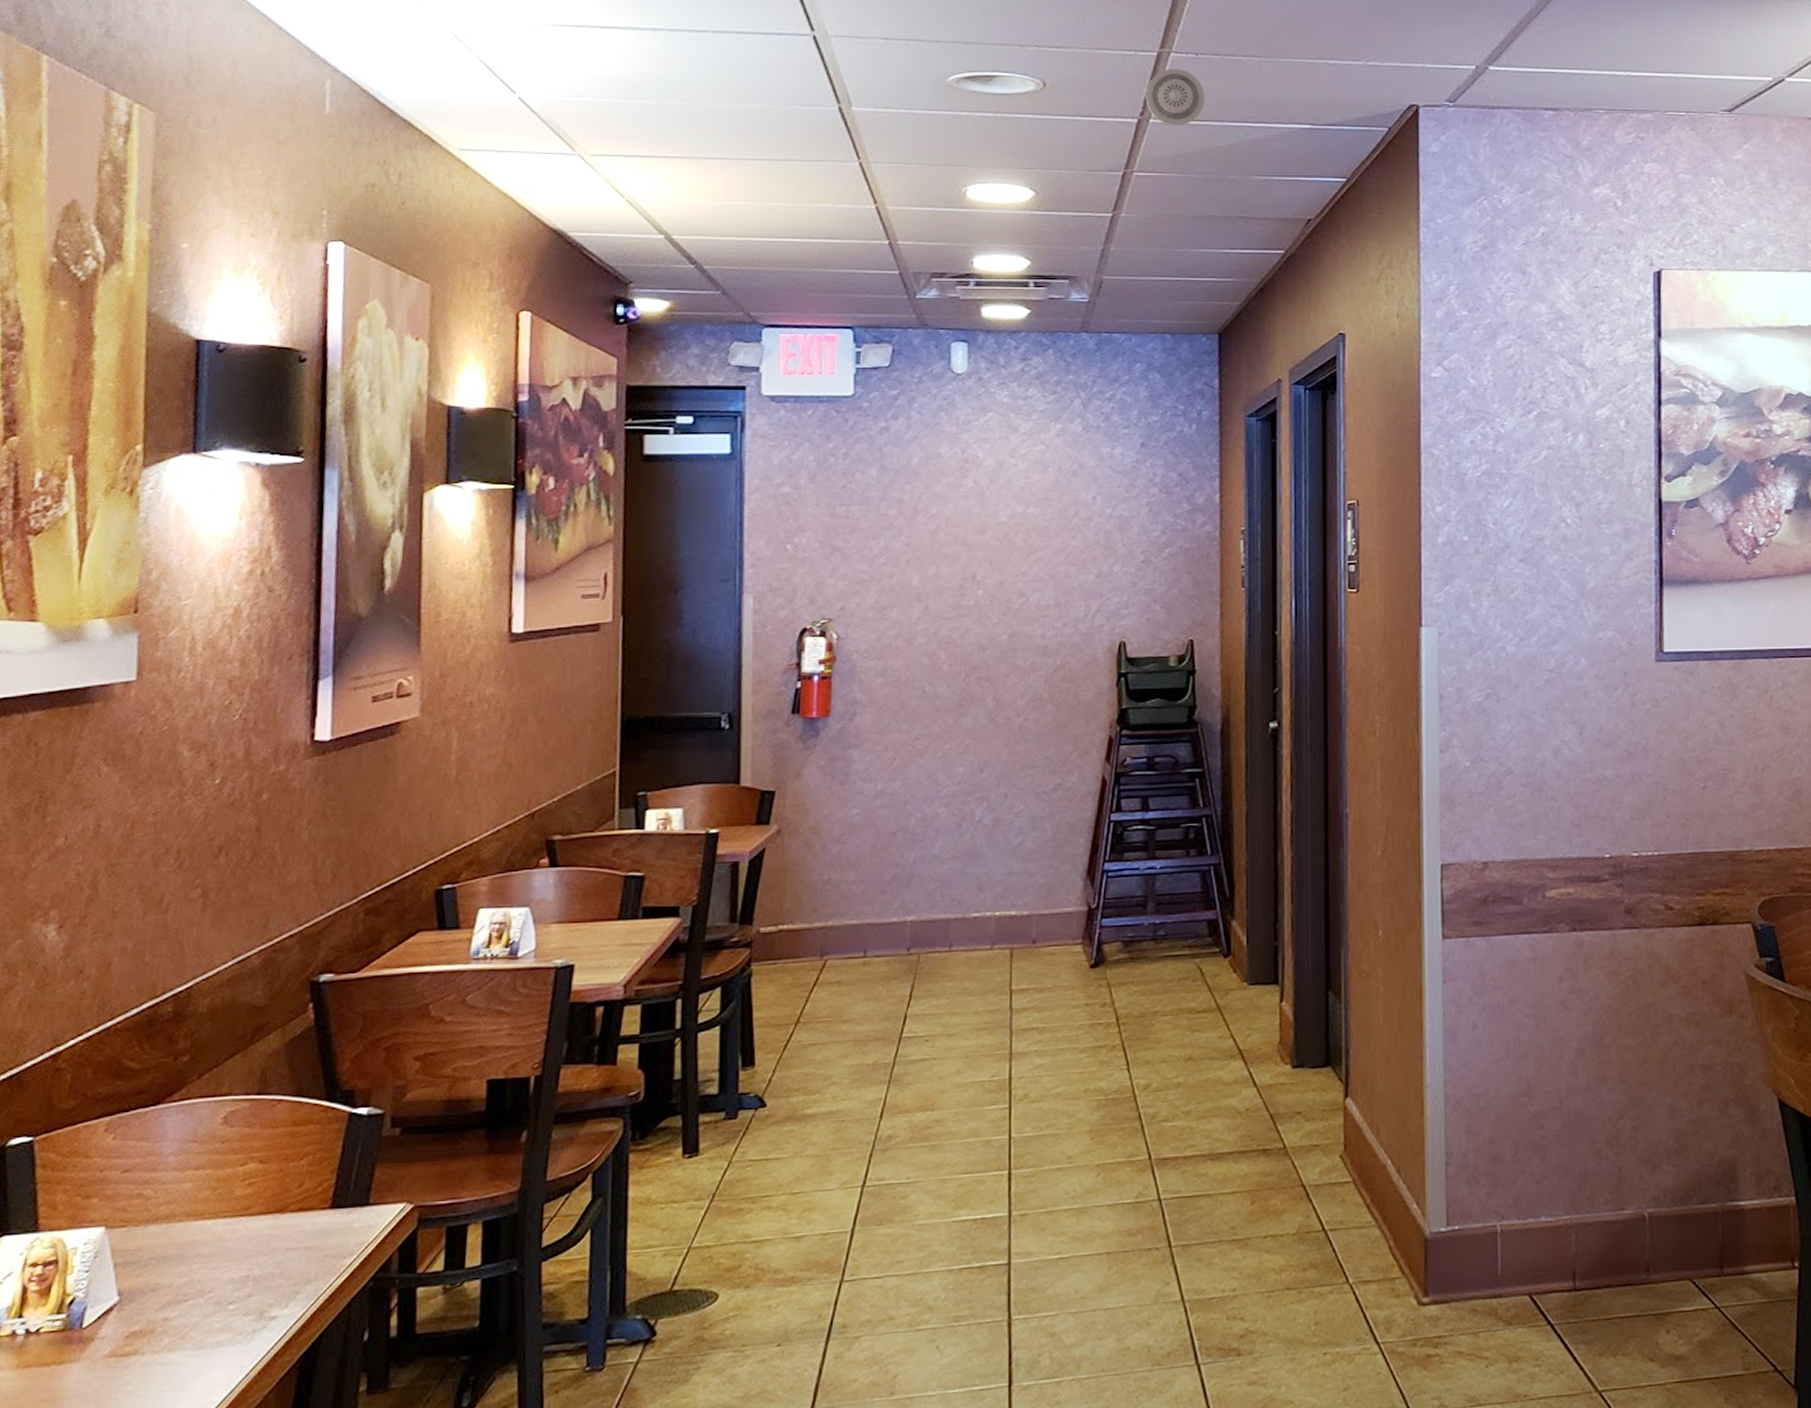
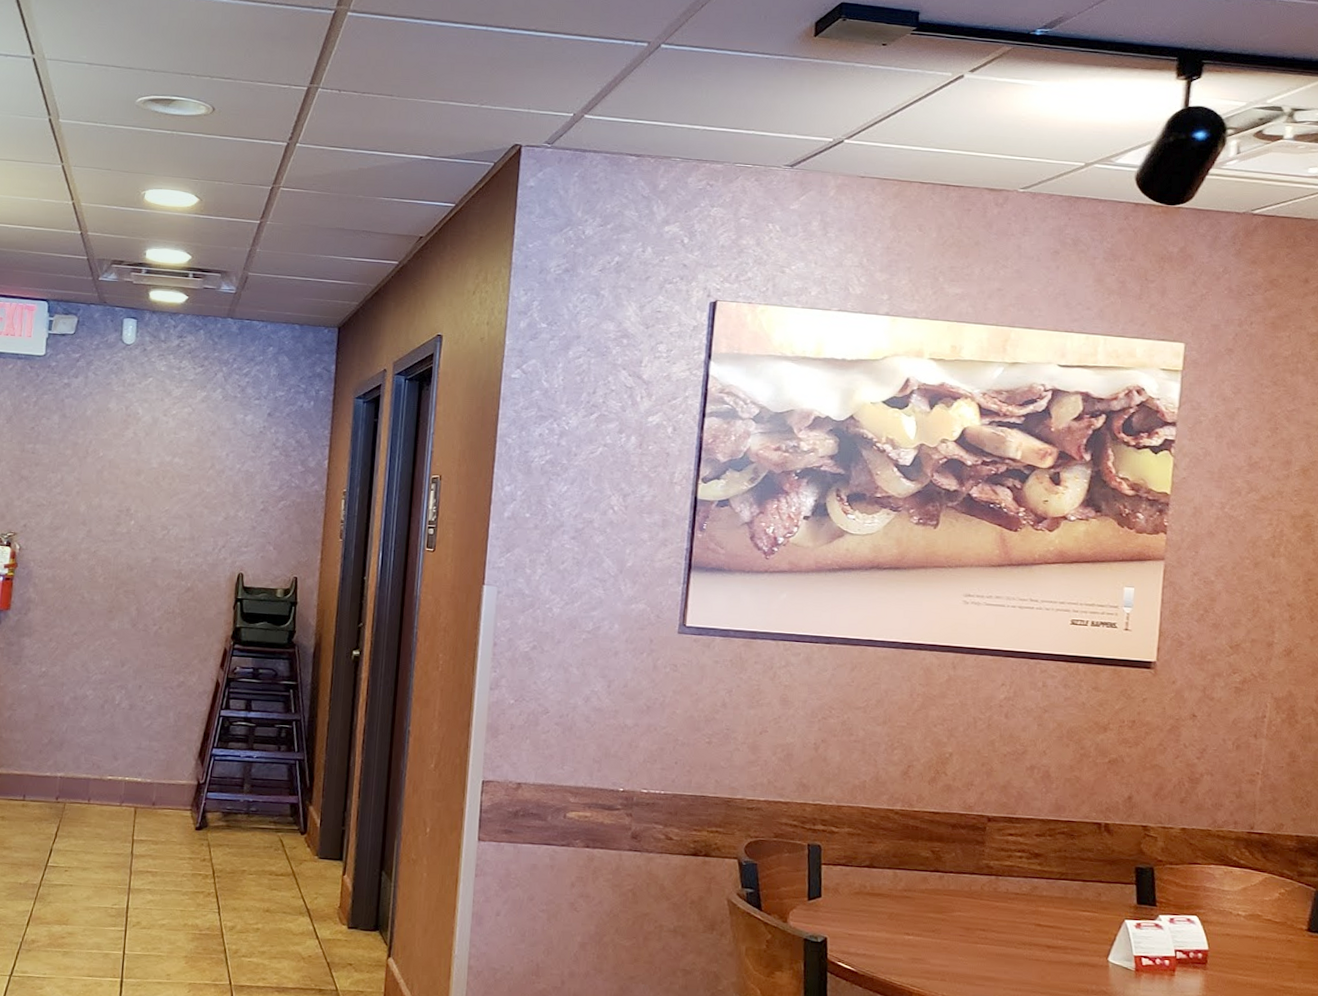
smoke detector: present [1145,69,1206,126] -> none [294,102,344,151]

